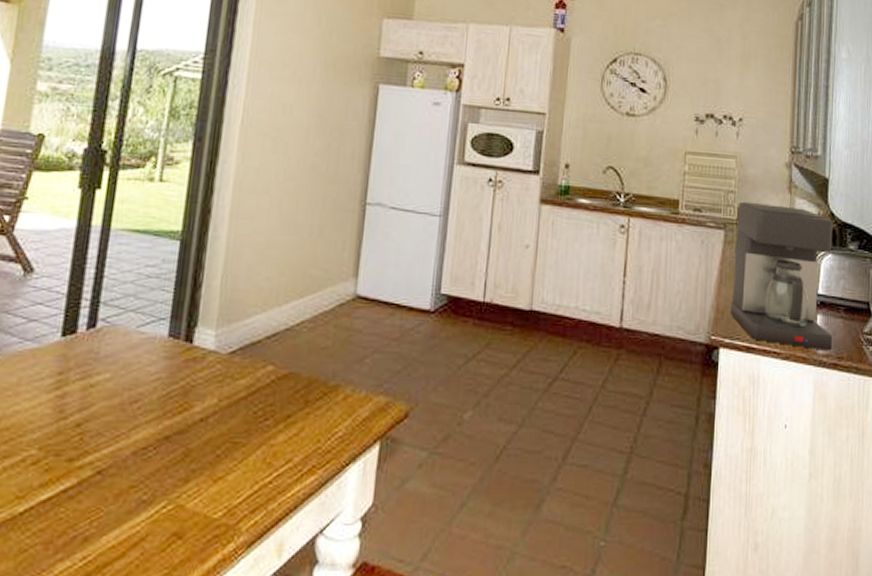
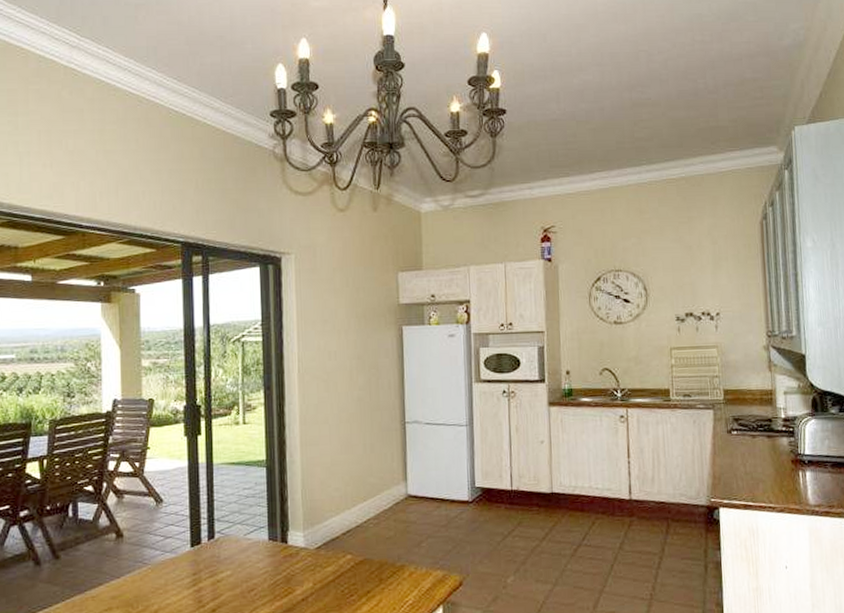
coffee maker: present [730,201,833,351] -> none [723,383,823,502]

